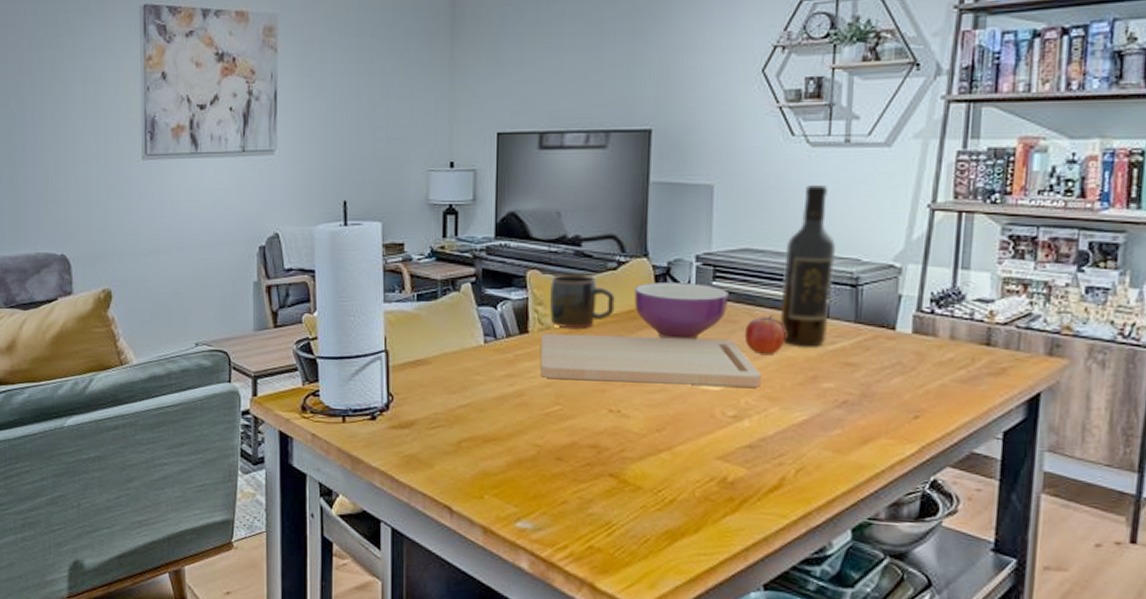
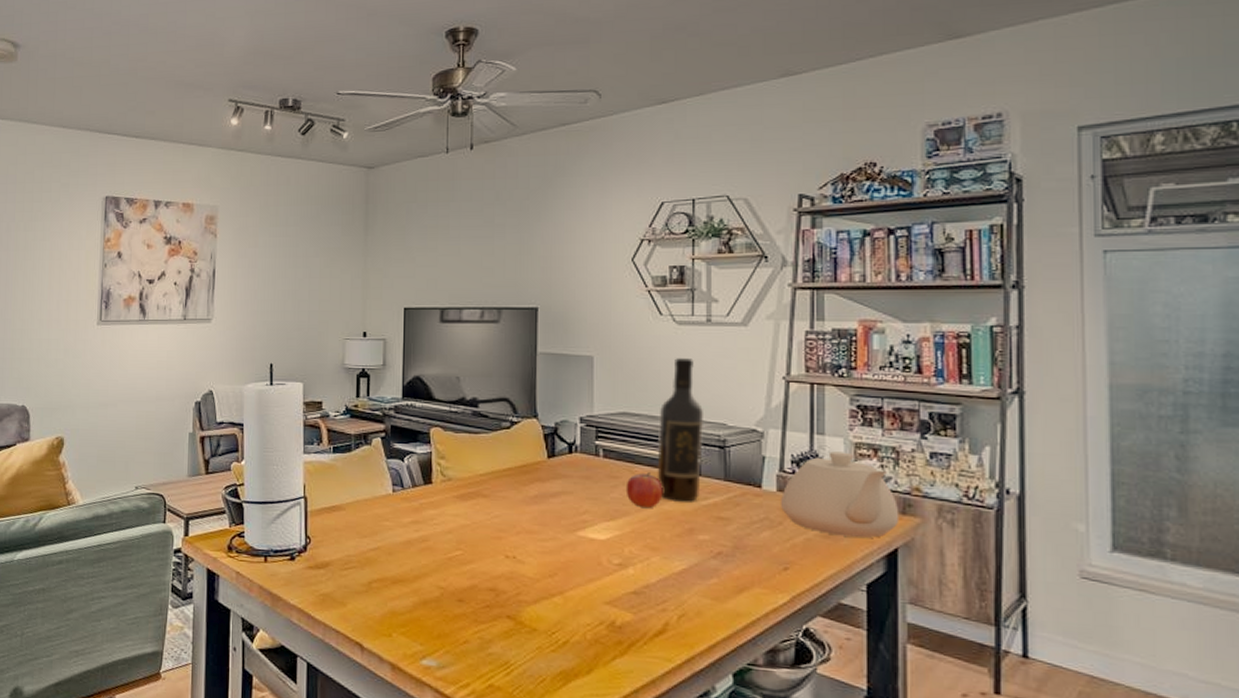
cutting board: present [541,333,761,387] -> none [443,484,642,538]
mug: present [550,275,615,328] -> none [451,432,509,481]
bowl: present [634,282,729,341] -> none [526,441,610,494]
teapot: none [916,288,1046,382] -> present [781,451,900,538]

